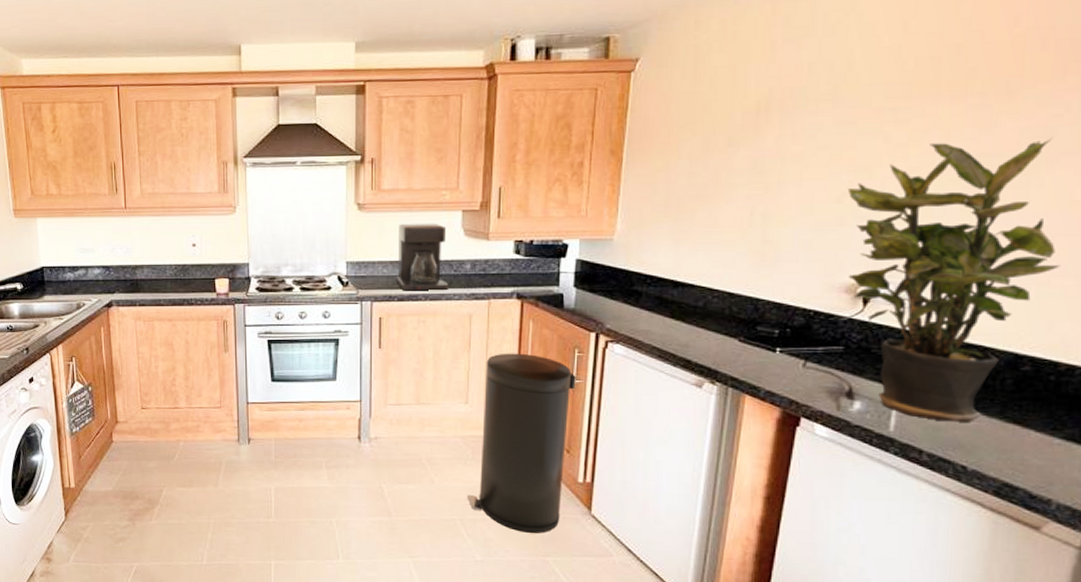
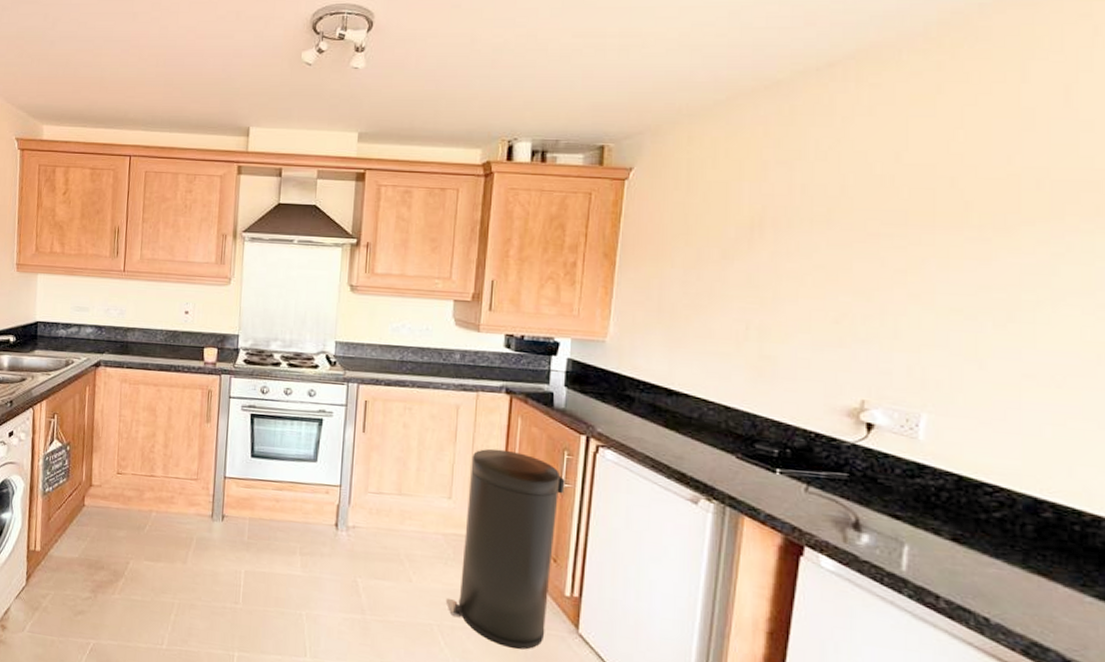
coffee maker: present [396,223,449,291] -> none [384,308,438,379]
potted plant: present [847,138,1061,422] -> none [845,272,1076,569]

